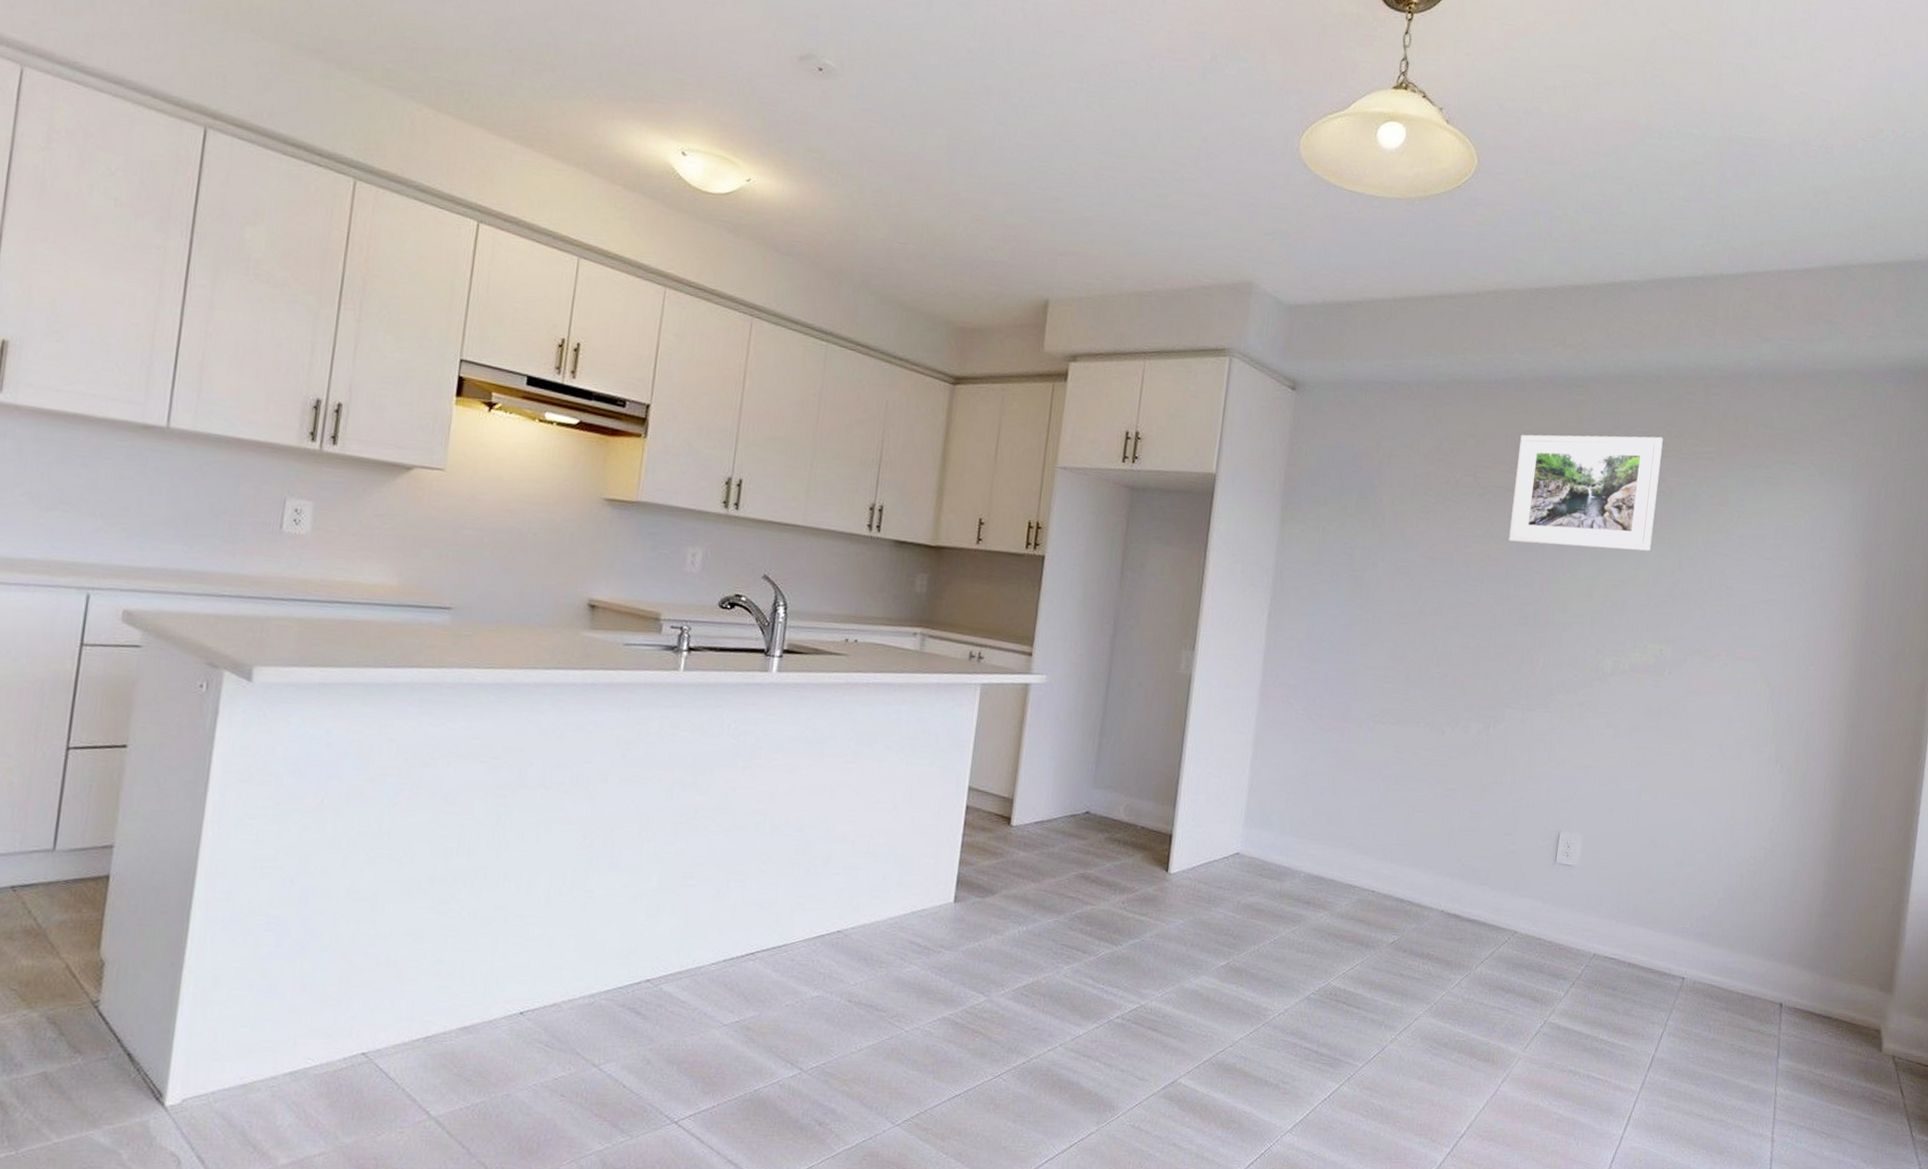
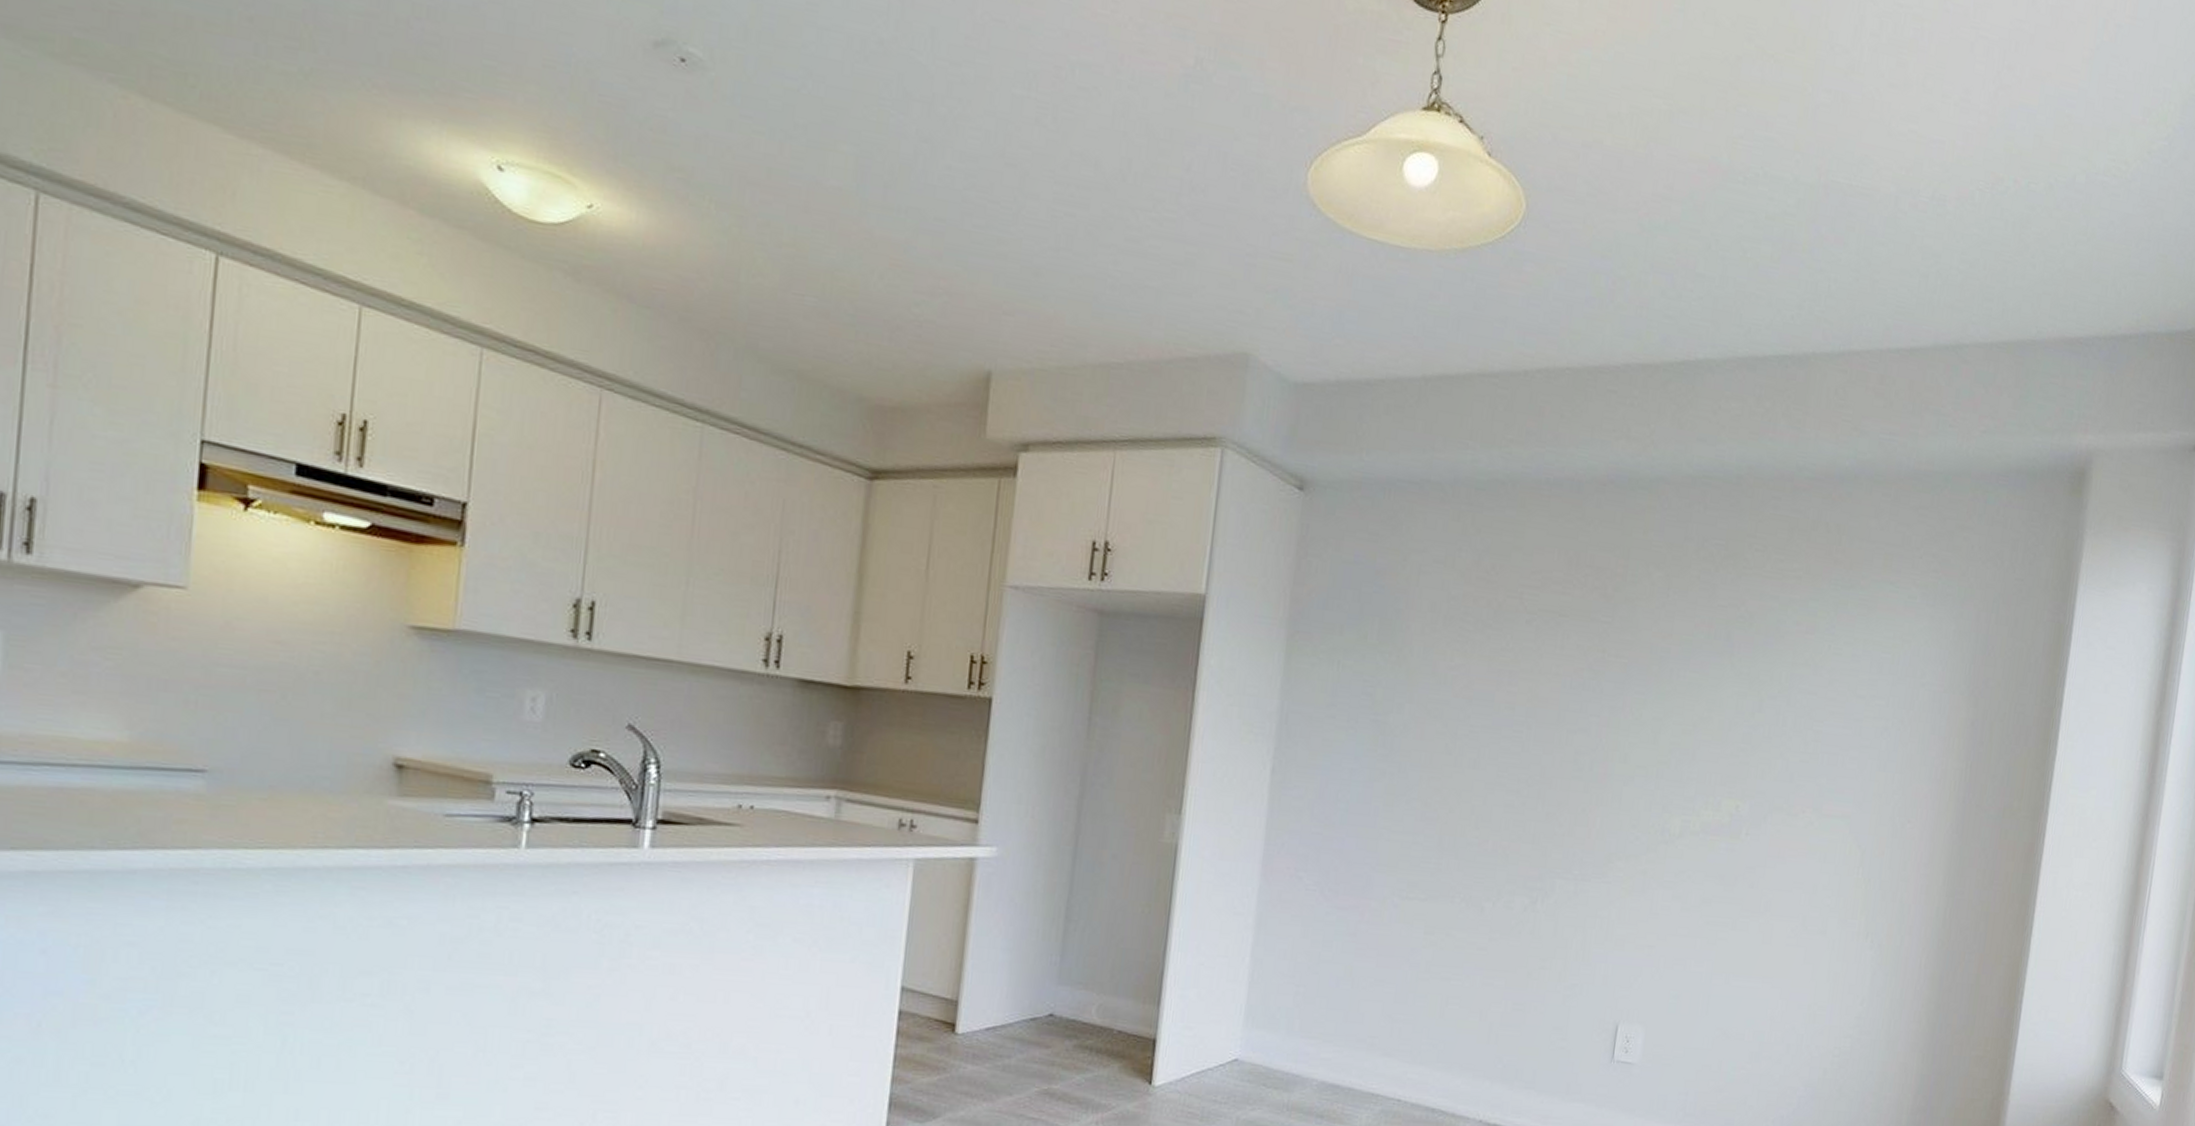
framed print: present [1509,434,1663,552] -> none [1561,547,1743,690]

